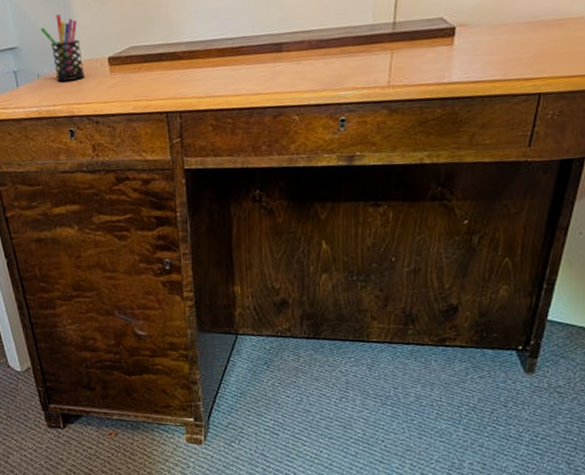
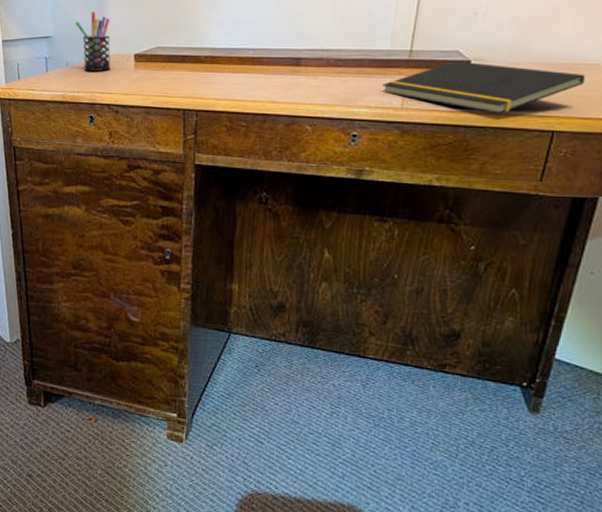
notepad: none [368,28,570,82] -> present [382,61,585,114]

